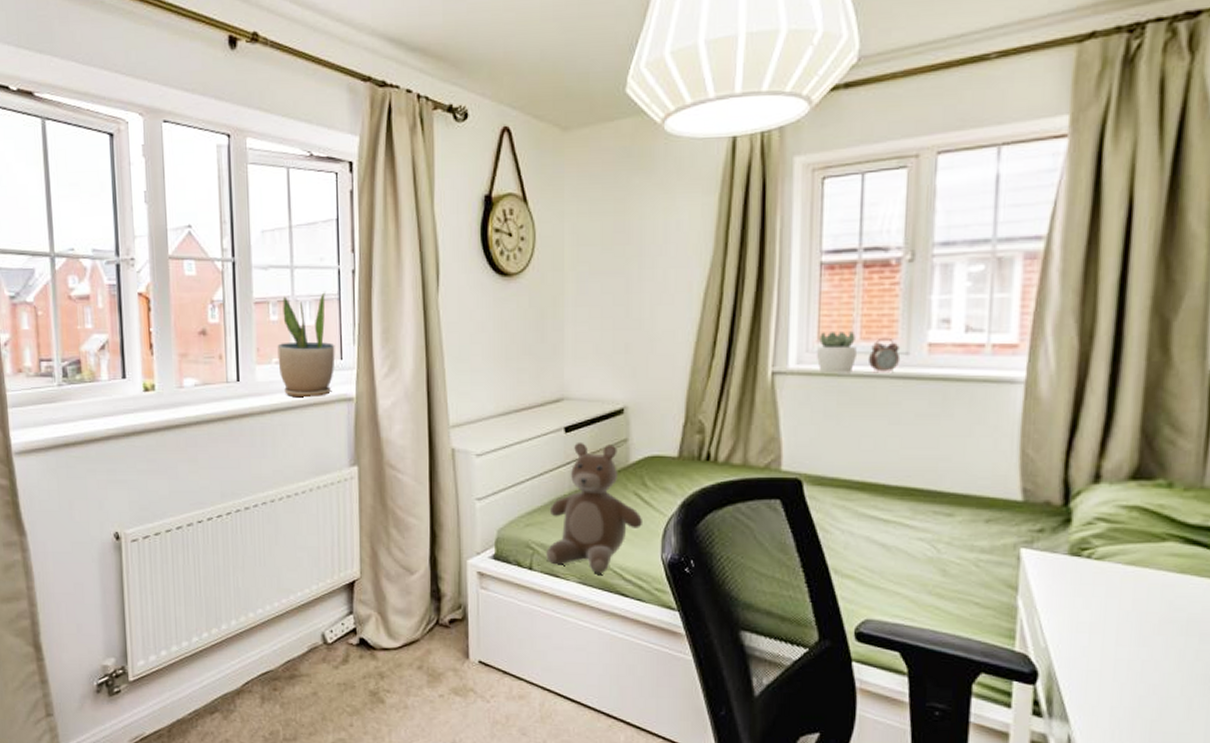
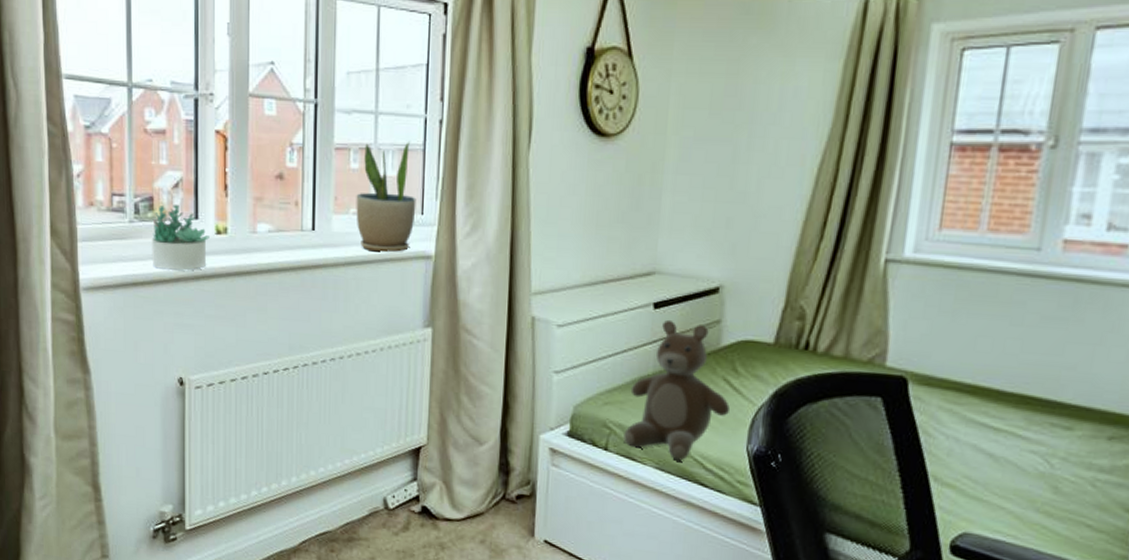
succulent plant: none [81,365,138,430] -> present [151,203,210,271]
succulent plant: present [816,332,857,374] -> none [935,219,982,267]
alarm clock: present [867,337,901,373] -> none [993,230,1031,270]

